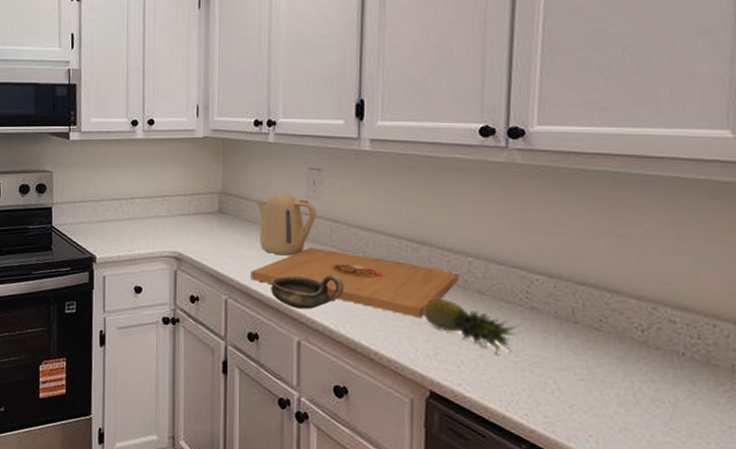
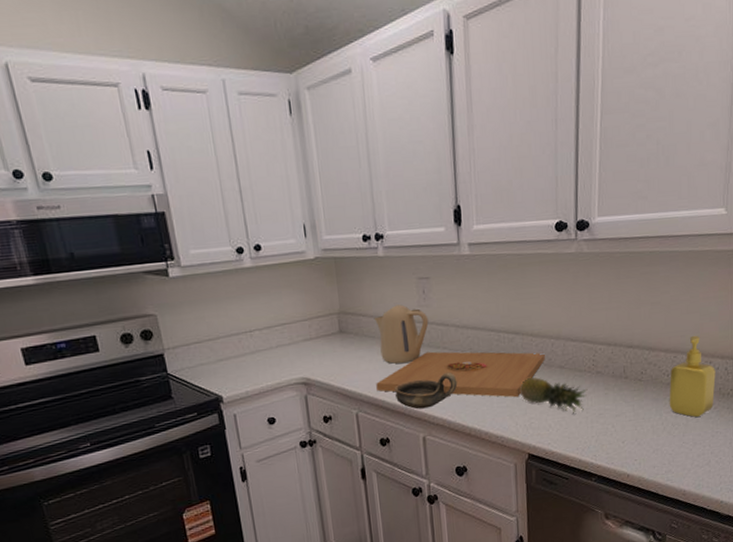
soap dispenser: none [644,285,725,398] -> present [669,335,716,417]

